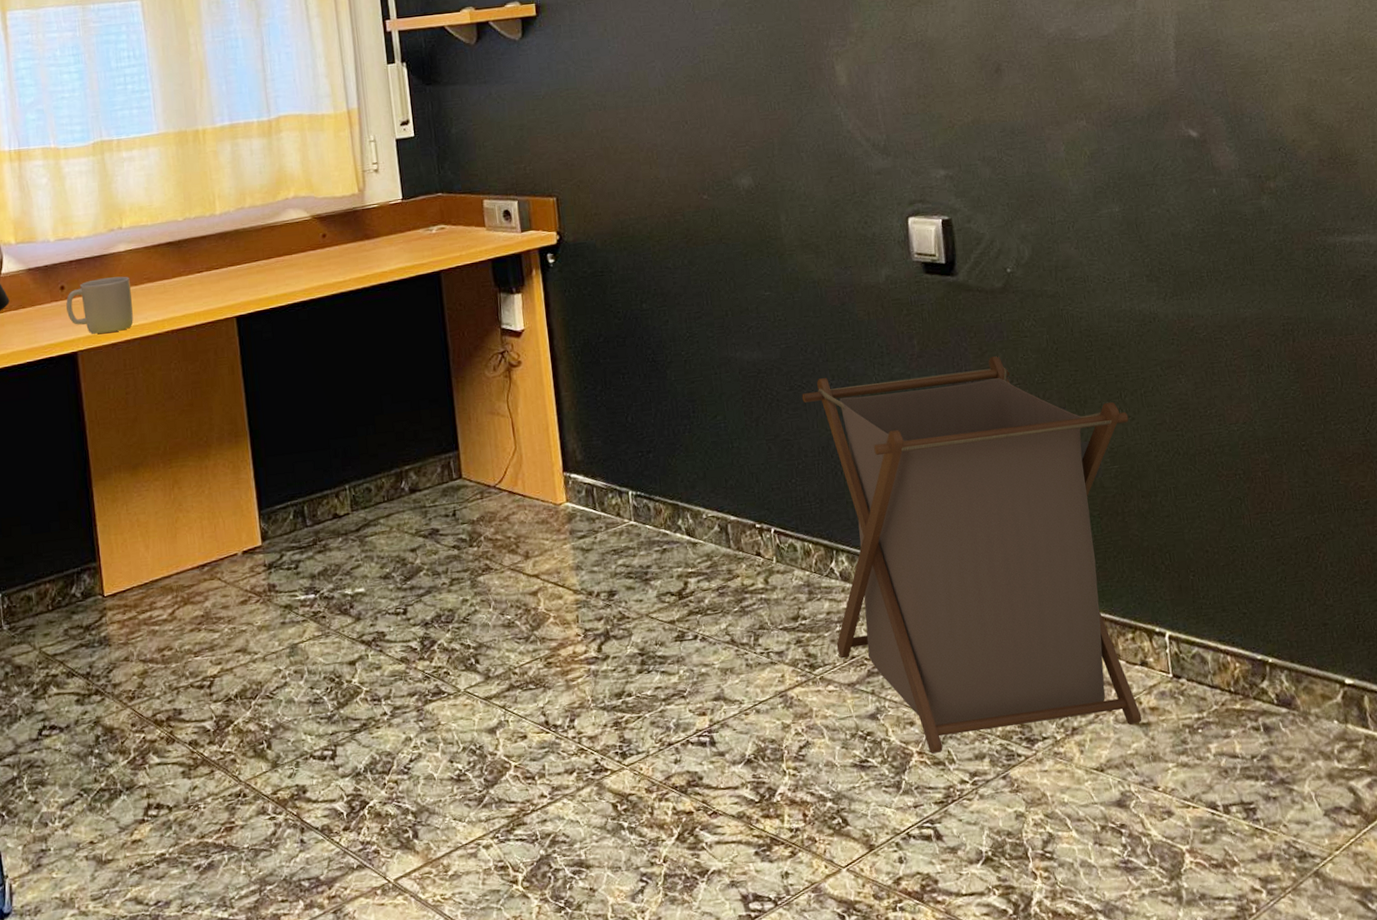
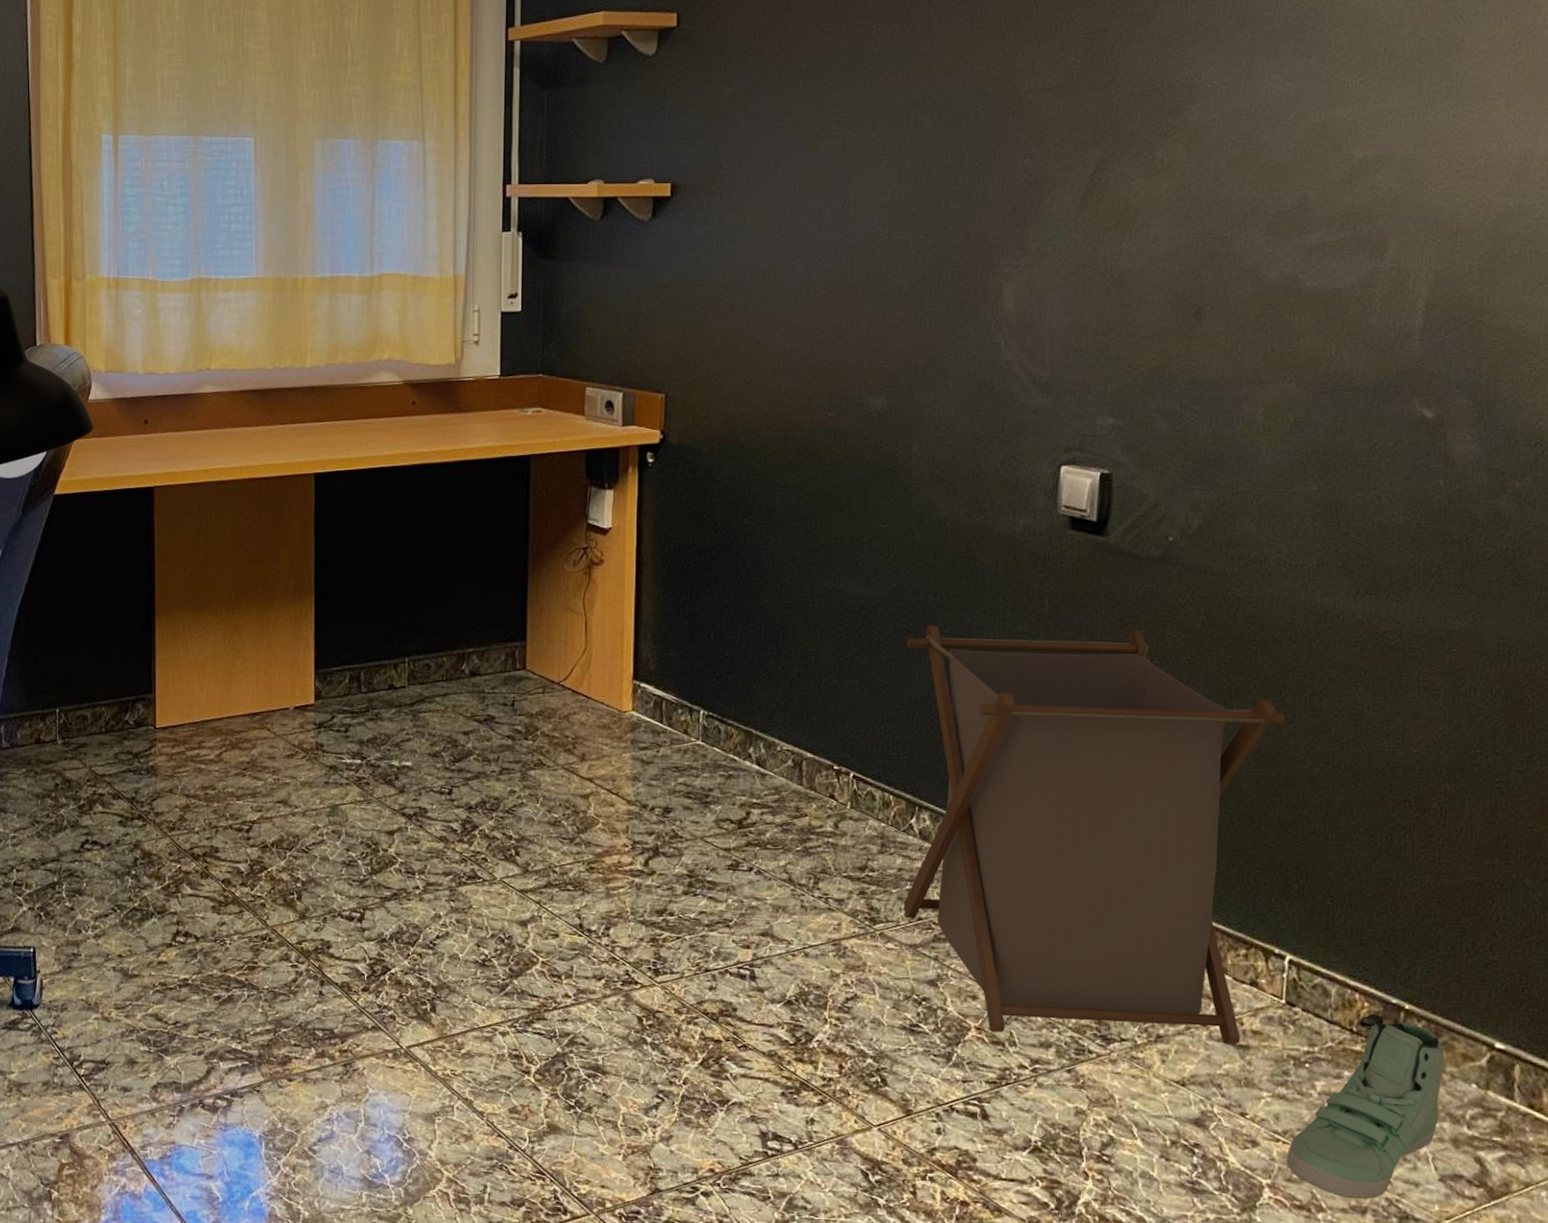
mug: present [66,276,133,334] -> none [148,417,213,473]
sneaker: none [1198,672,1314,849] -> present [1287,1014,1445,1200]

